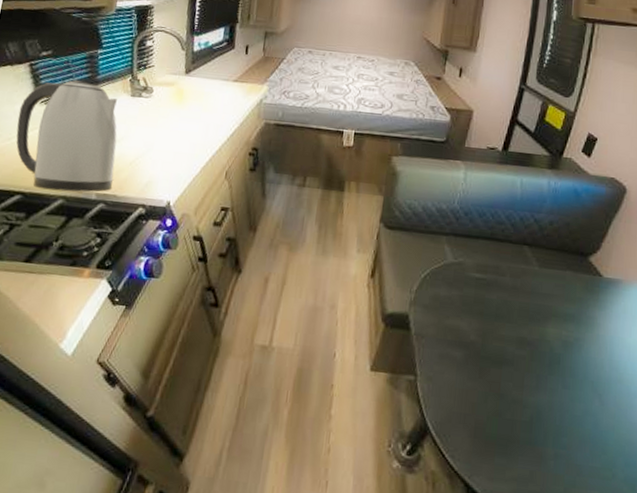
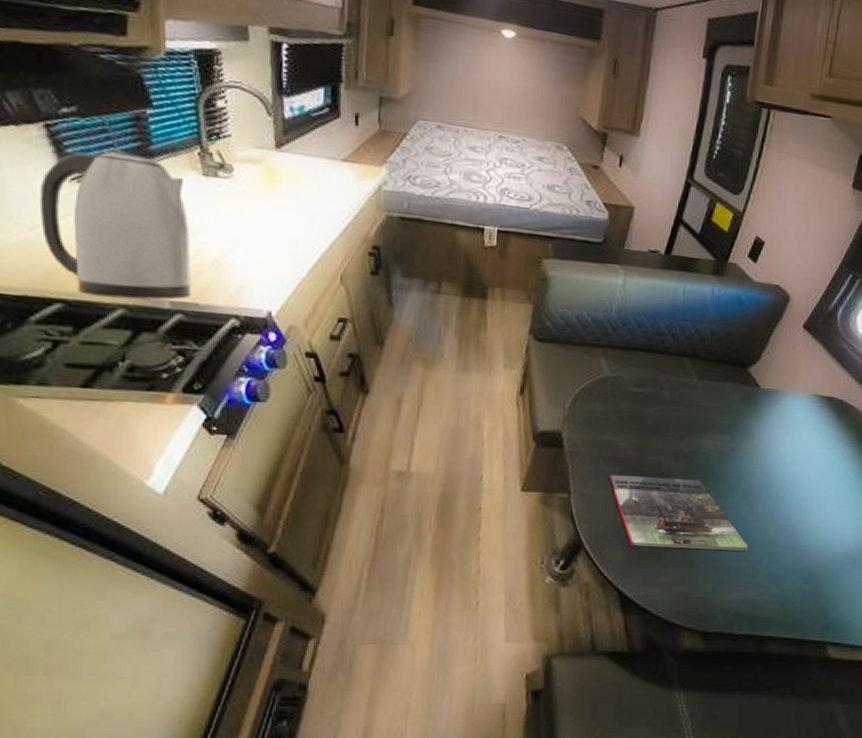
magazine: none [453,358,602,450] -> present [608,474,749,551]

